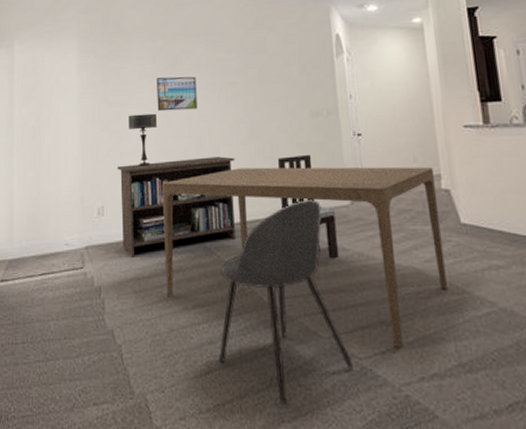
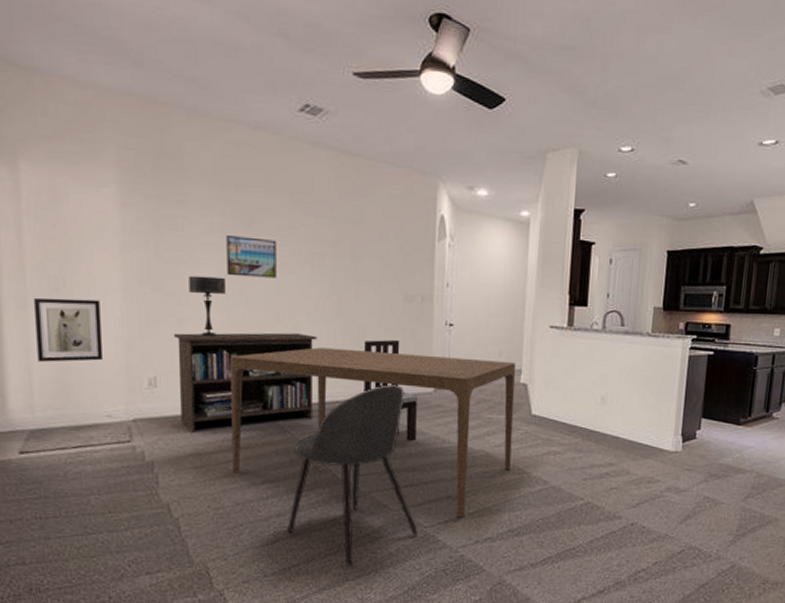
wall art: none [18,143,65,199] -> present [34,297,104,362]

